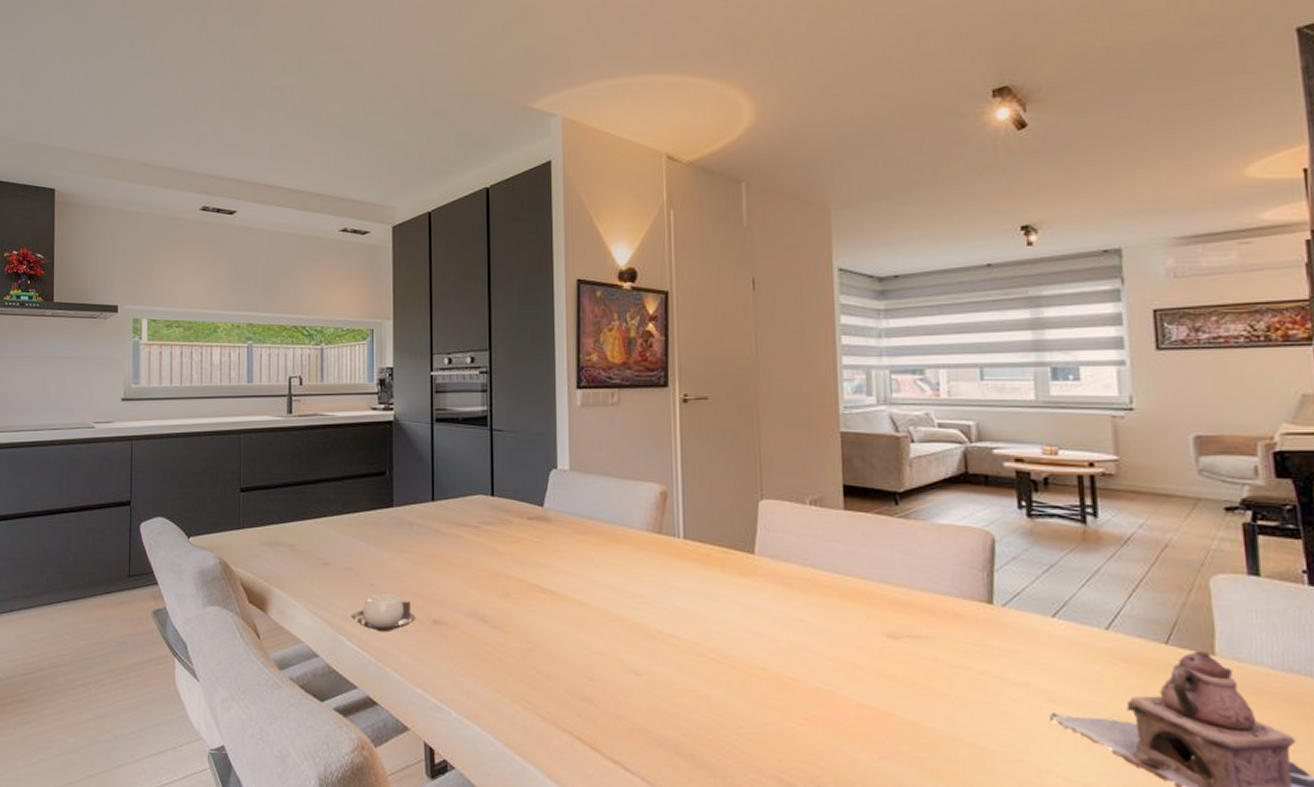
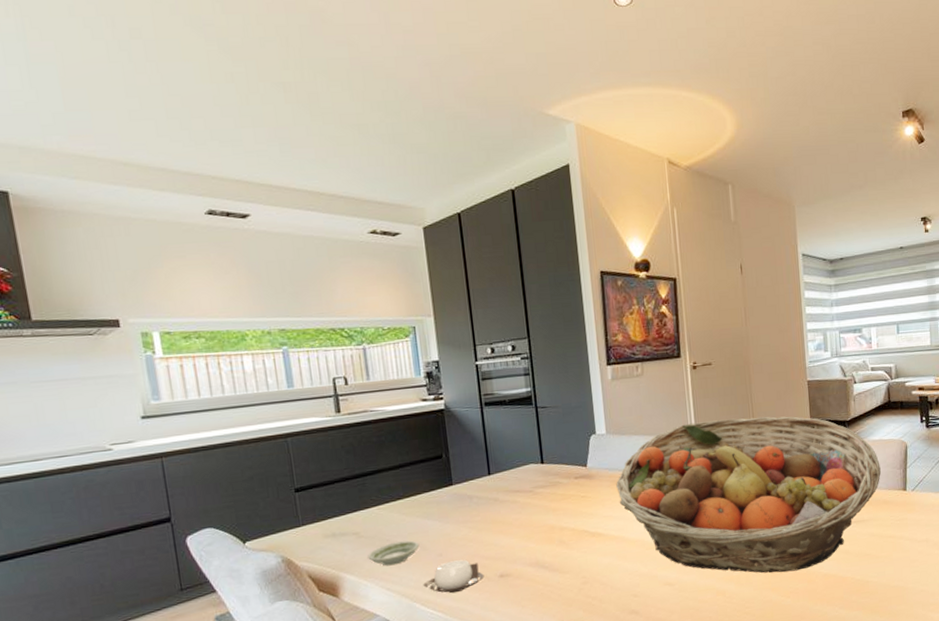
saucer: none [299,562,352,588] -> present [368,540,420,566]
fruit basket: none [577,470,951,690] -> present [616,416,881,573]

